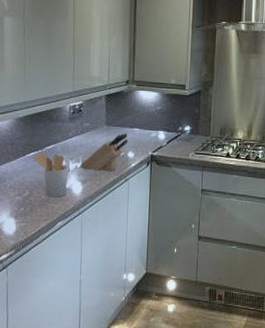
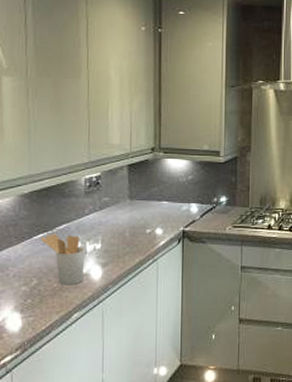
knife block: present [79,133,128,172] -> none [98,207,155,252]

